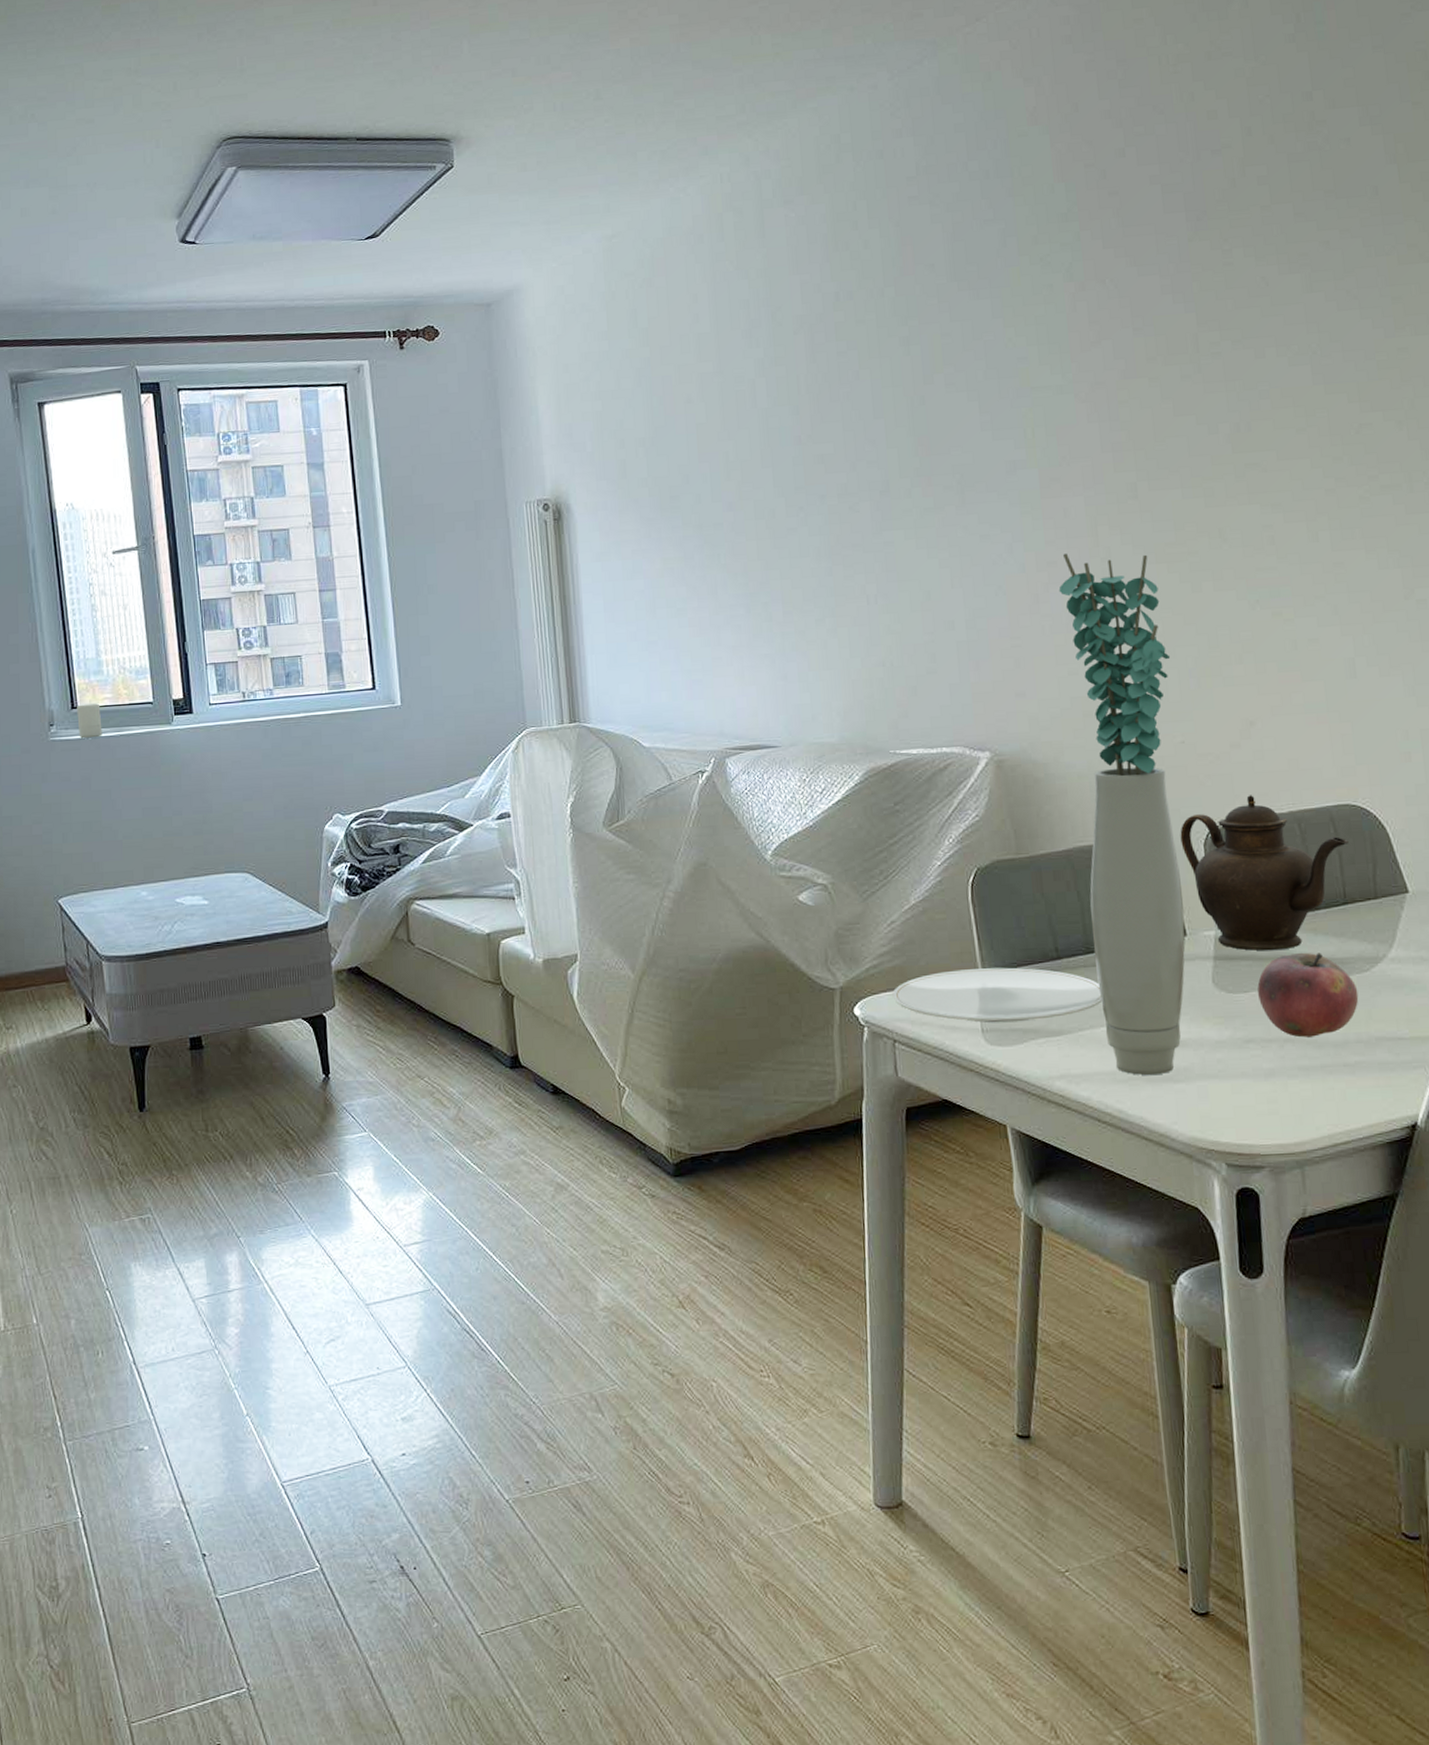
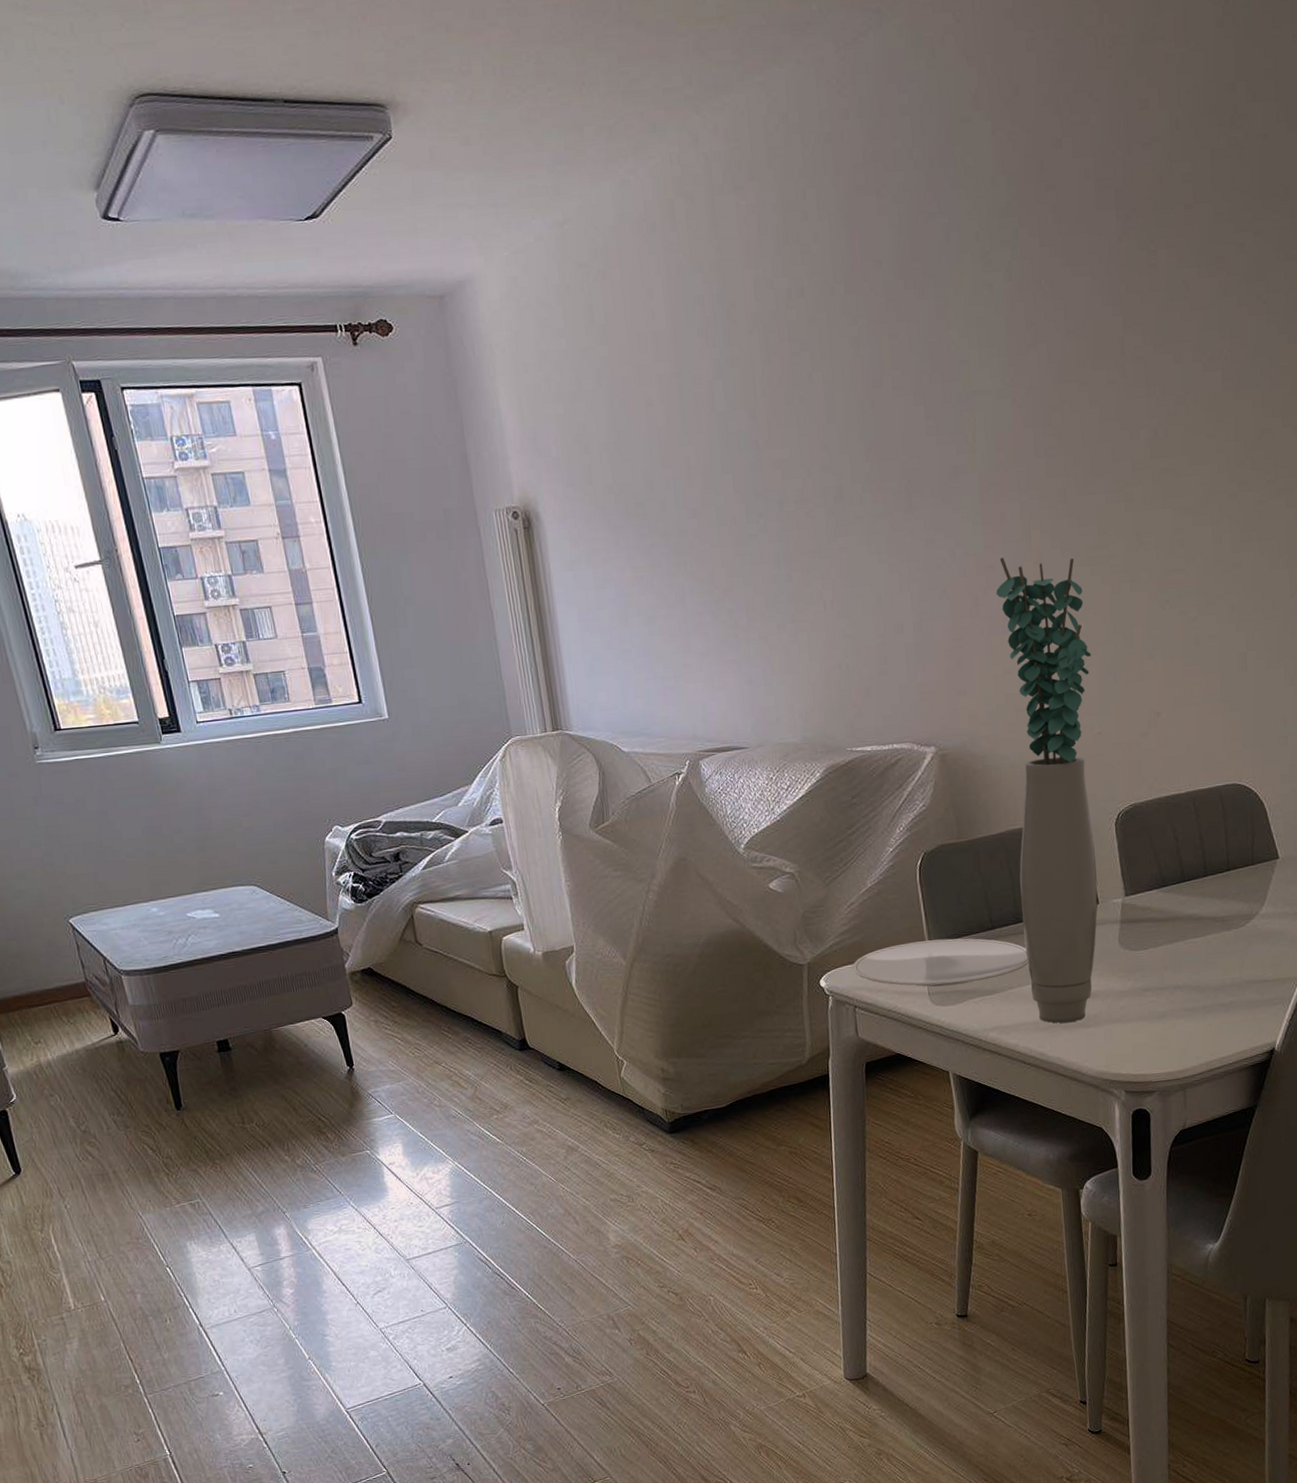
candle: present [77,703,102,739] -> none [60,724,91,761]
teapot: present [1180,795,1349,951] -> none [1096,778,1233,914]
fruit: present [1257,952,1359,1038] -> none [1155,913,1235,985]

